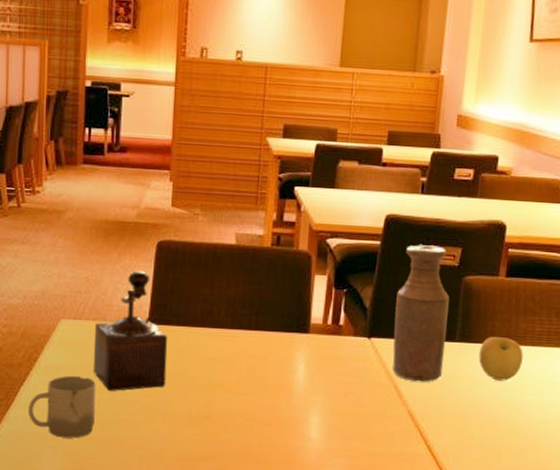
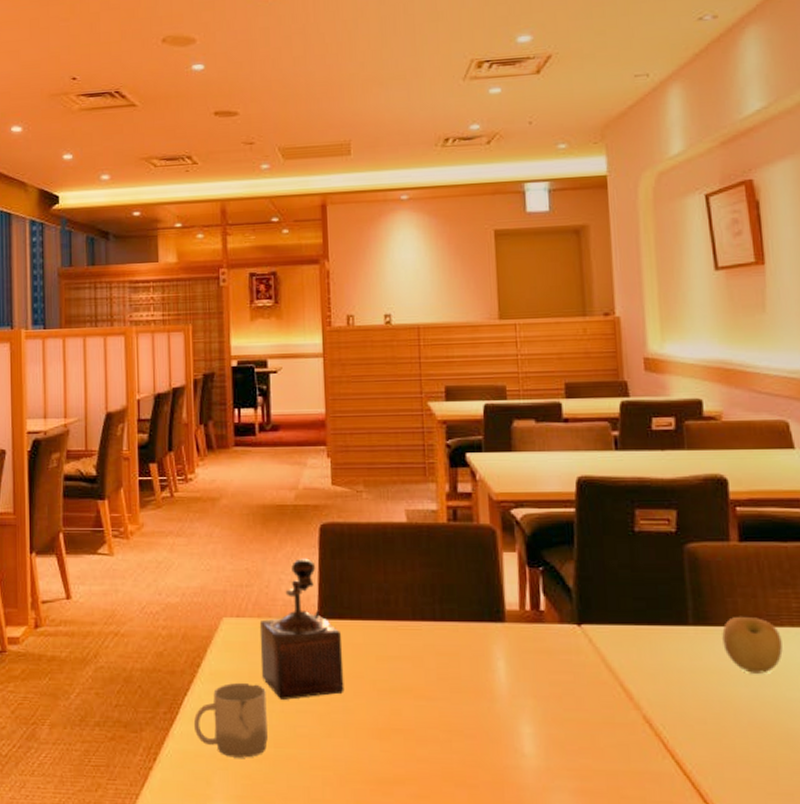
bottle: present [392,245,450,382] -> none [605,509,680,678]

